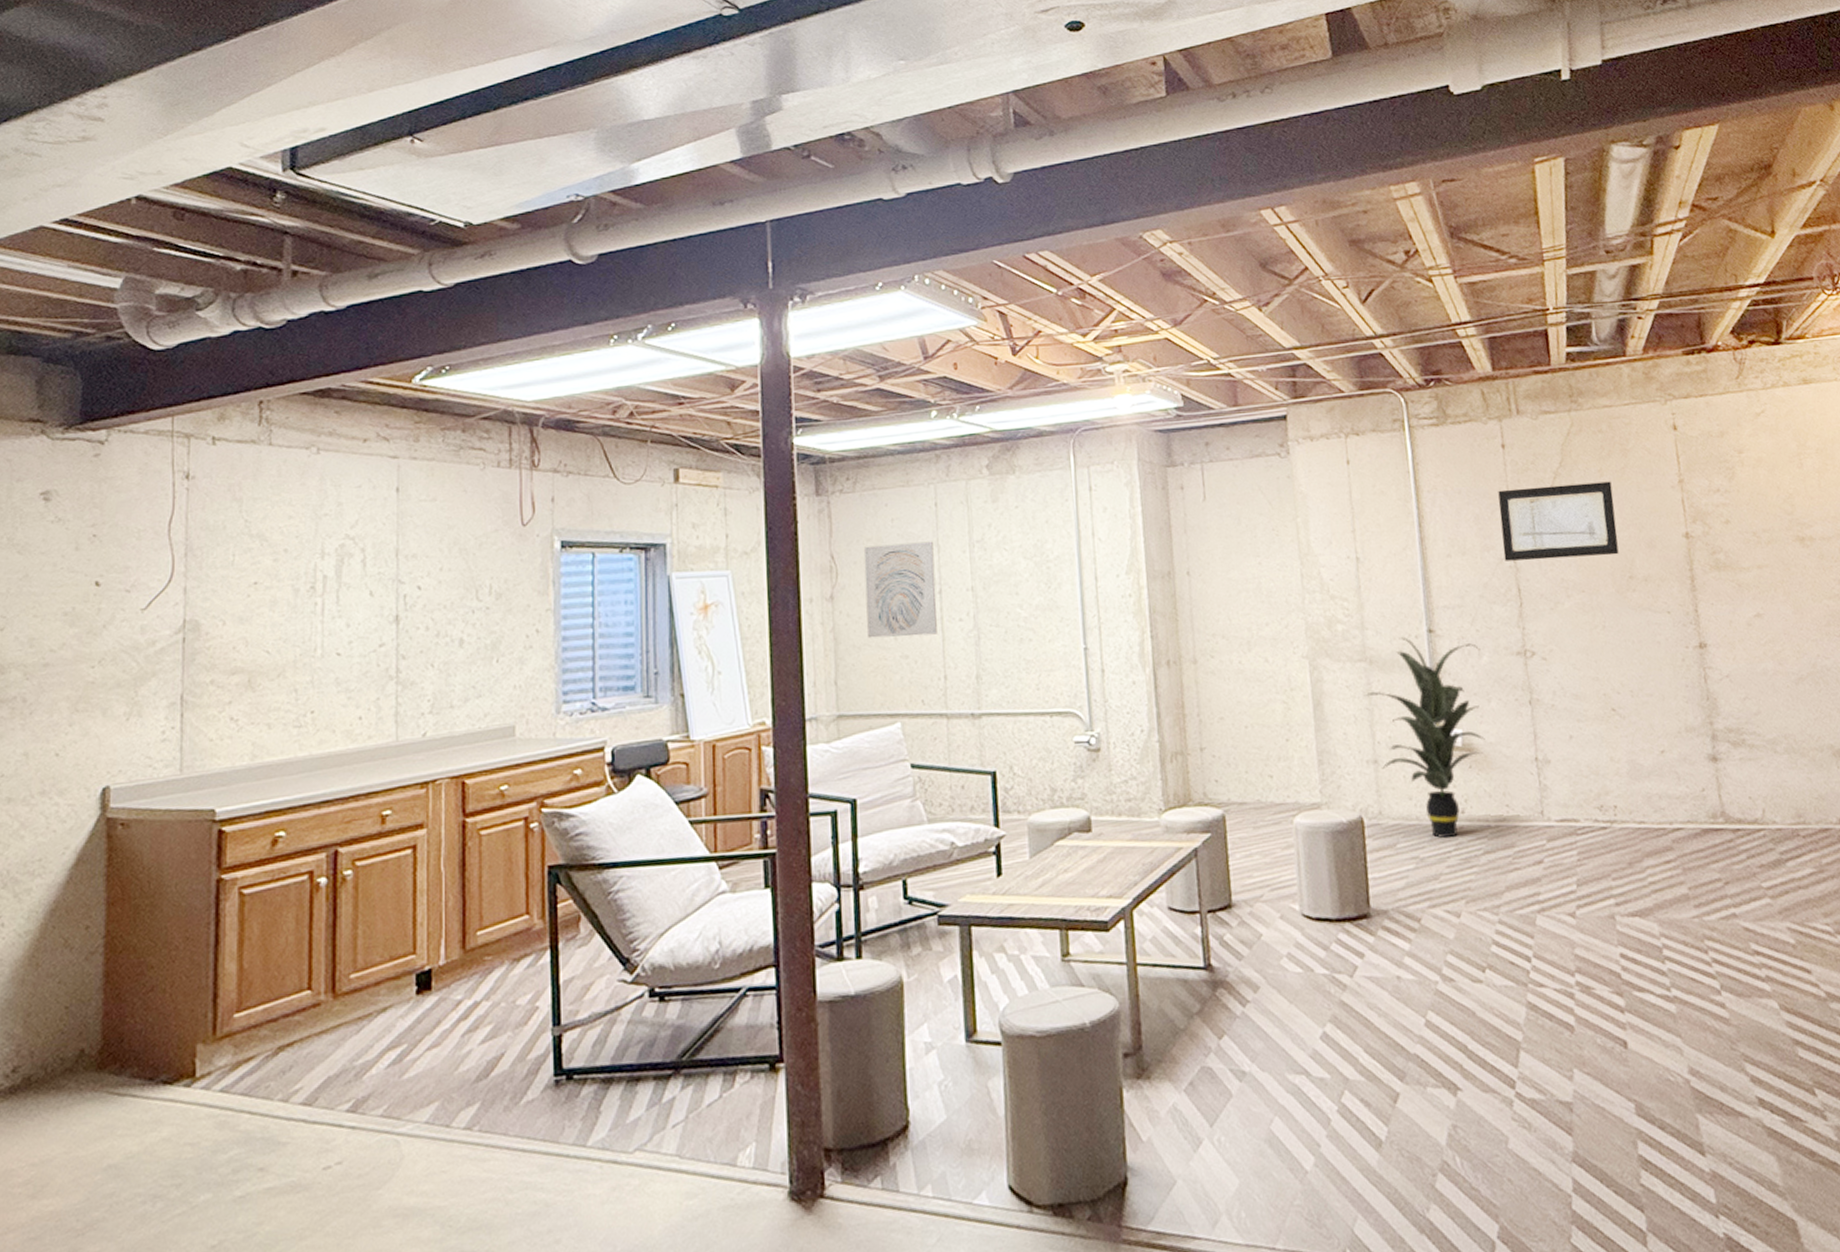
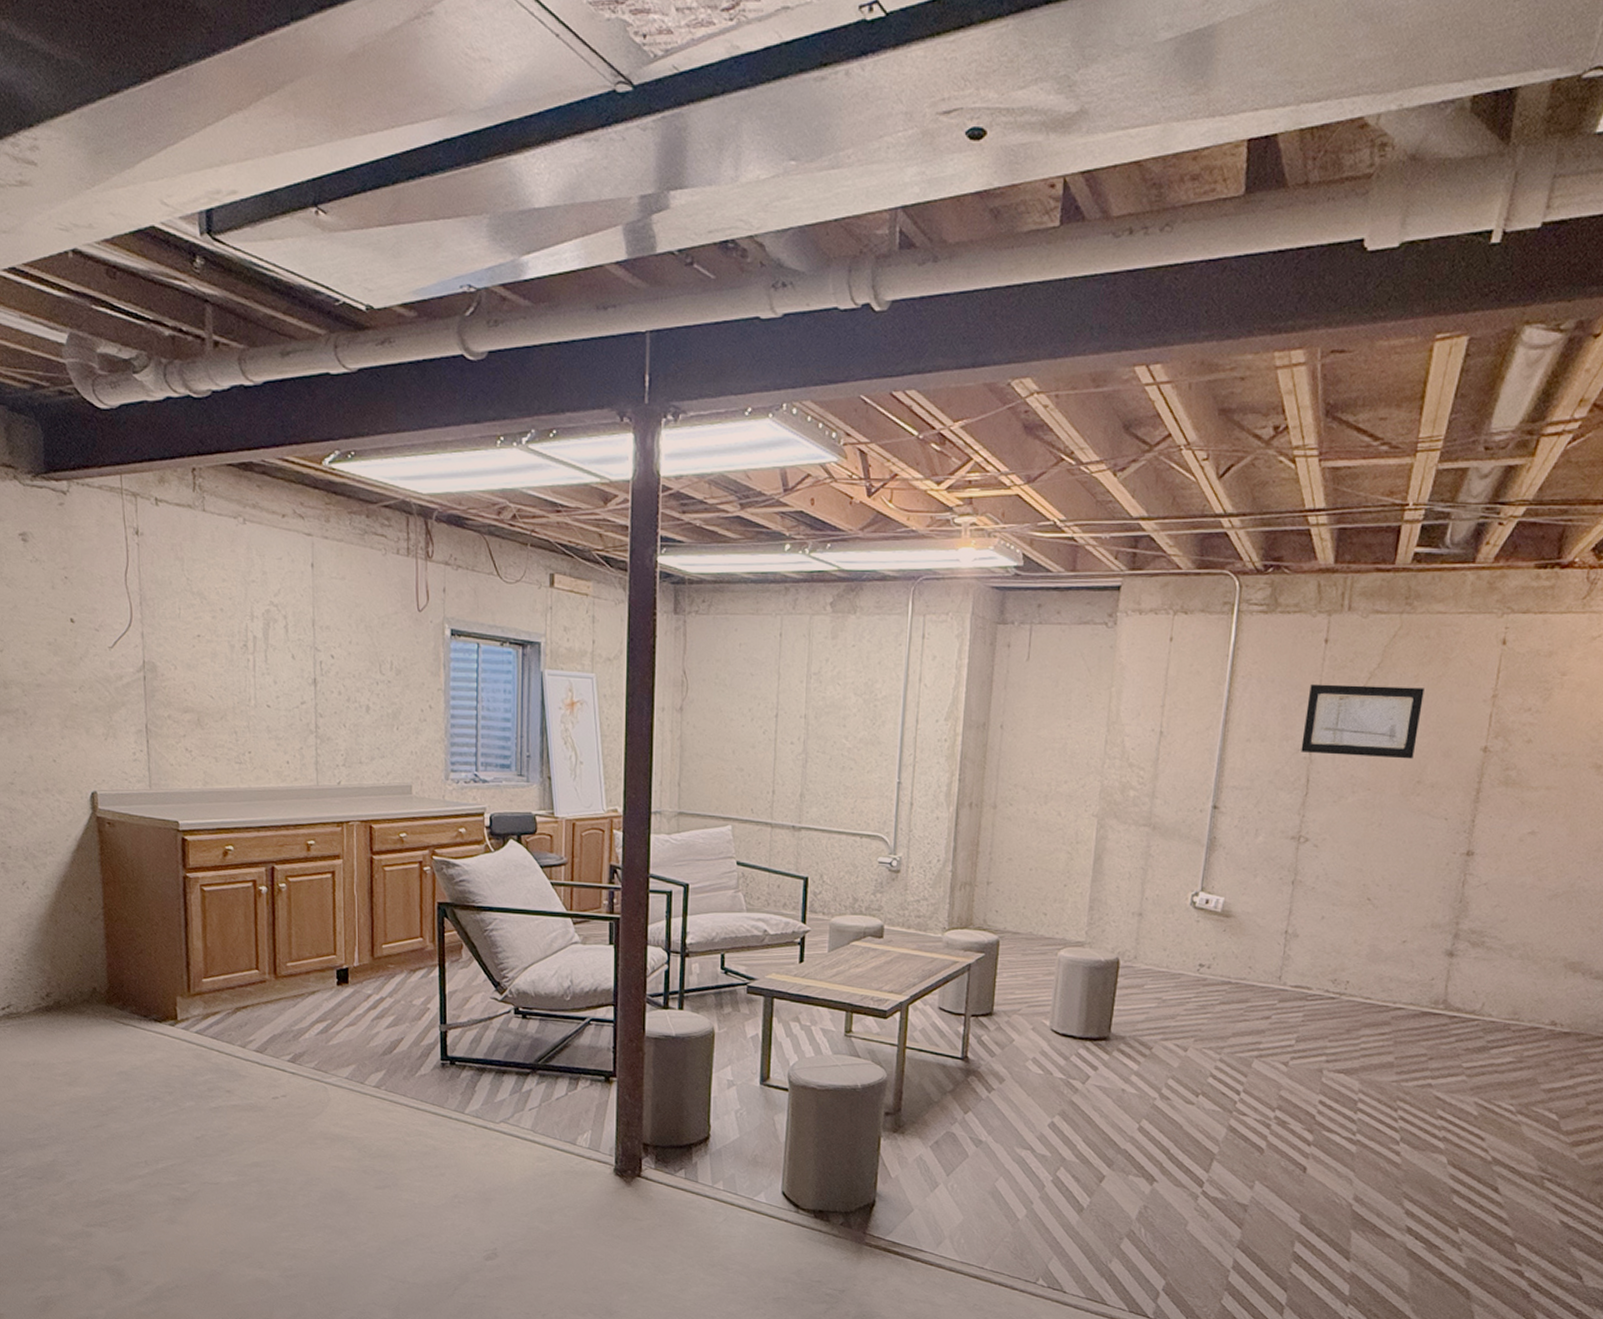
wall art: present [863,541,937,639] -> none [710,666,775,753]
indoor plant: present [1363,637,1485,838] -> none [1141,810,1257,986]

